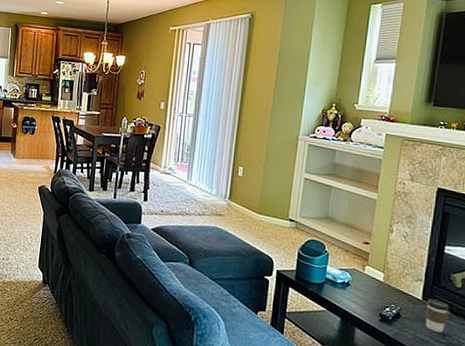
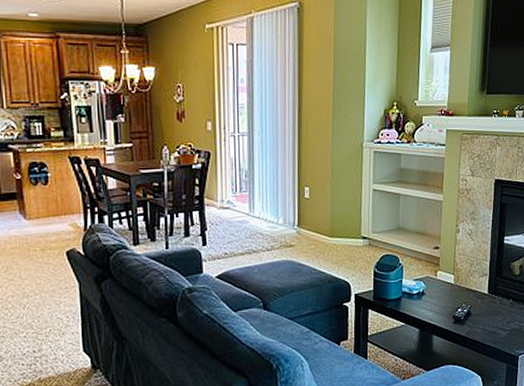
coffee cup: present [425,298,449,332] -> none [492,290,511,321]

